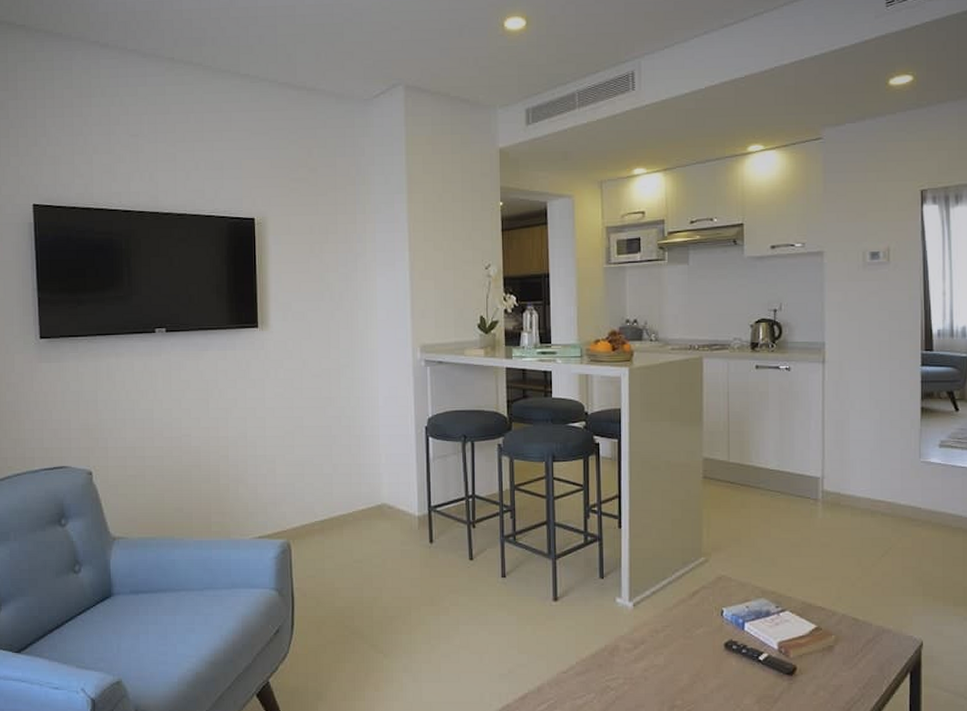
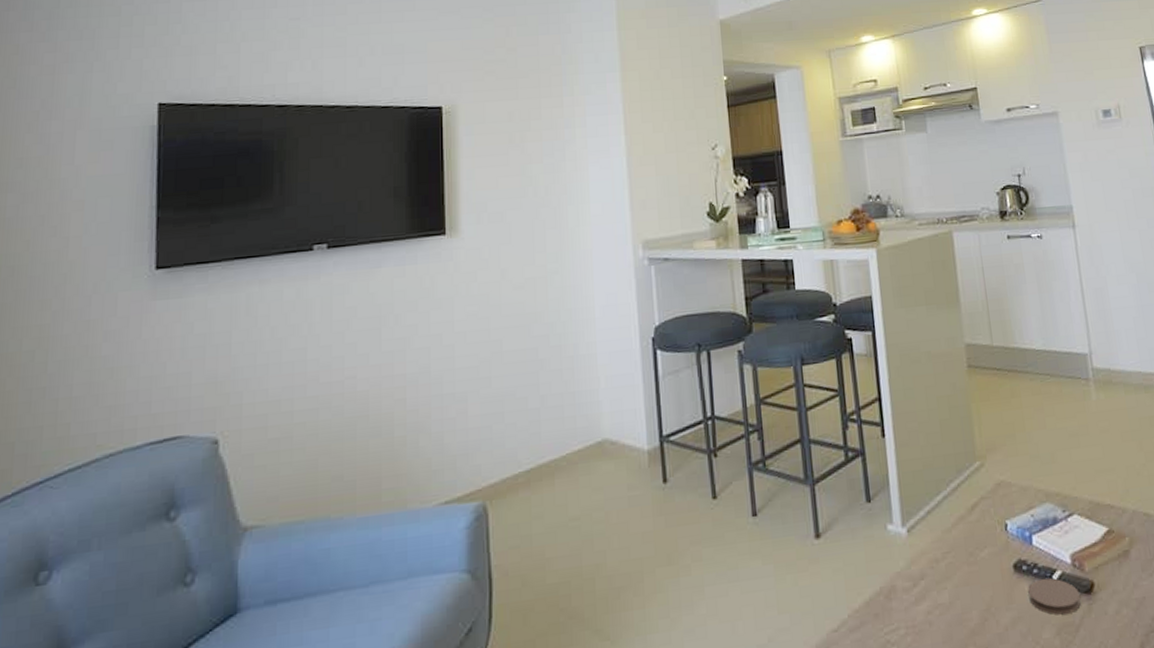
coaster: none [735,658,782,688] -> present [1028,578,1081,615]

